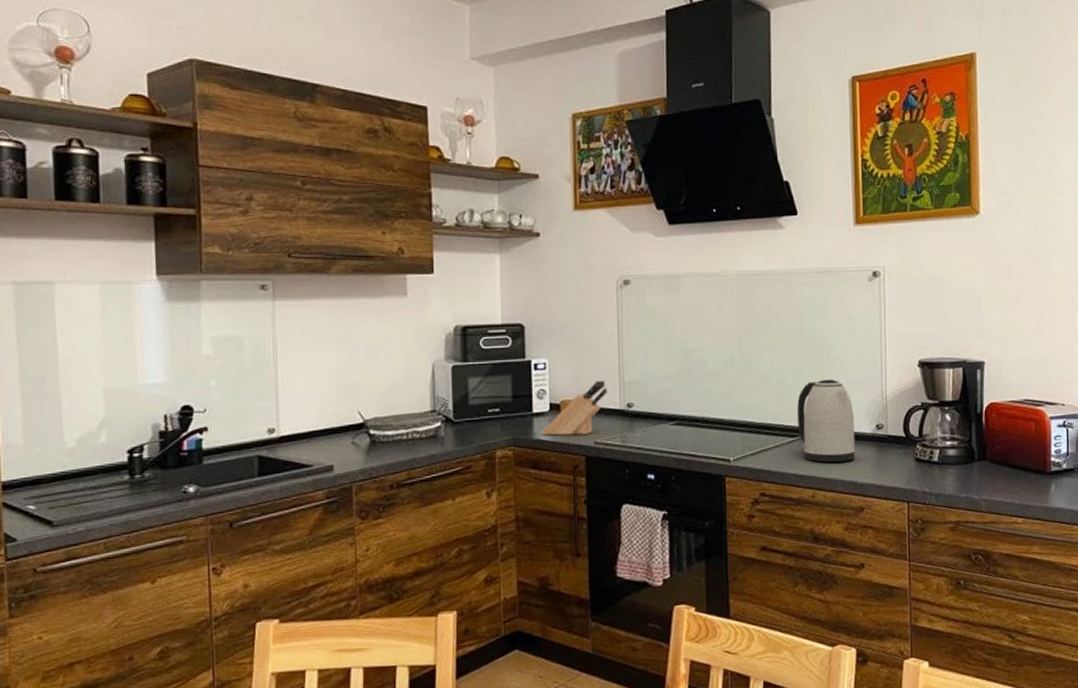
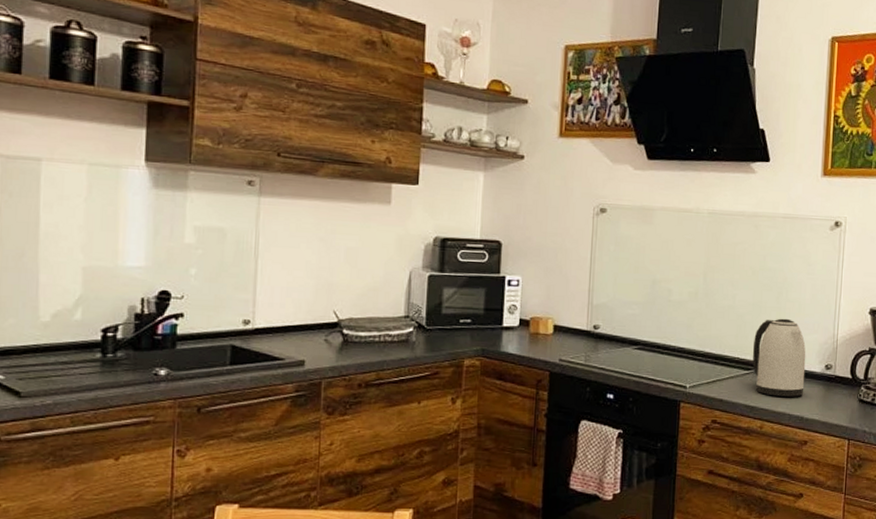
knife block: present [541,380,607,436] -> none [509,301,576,351]

